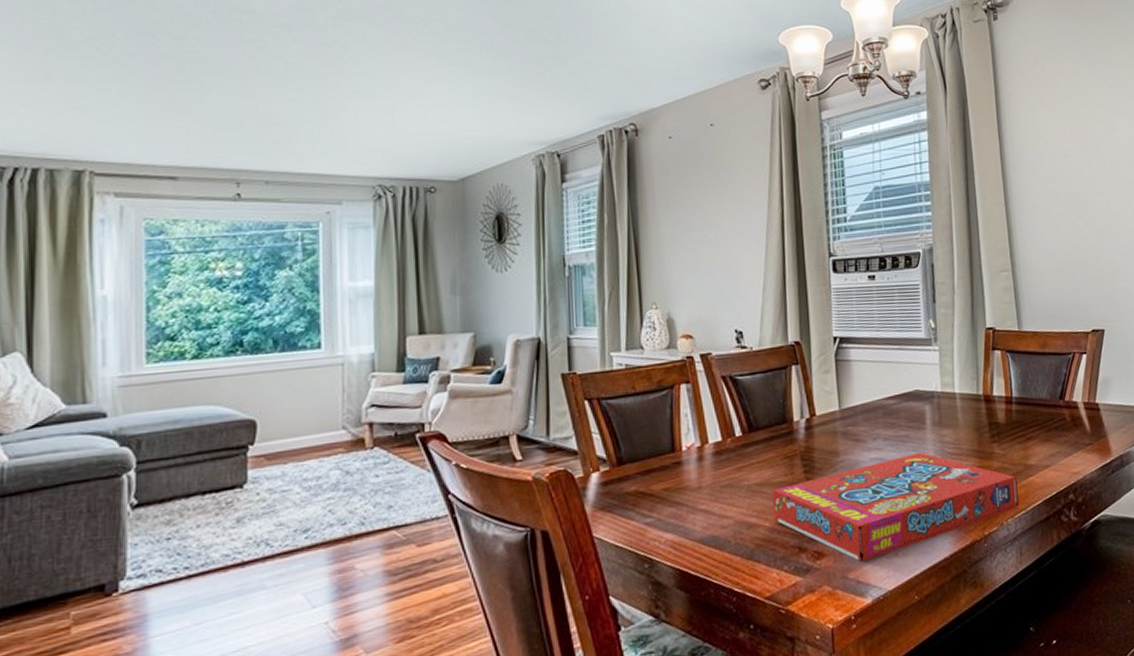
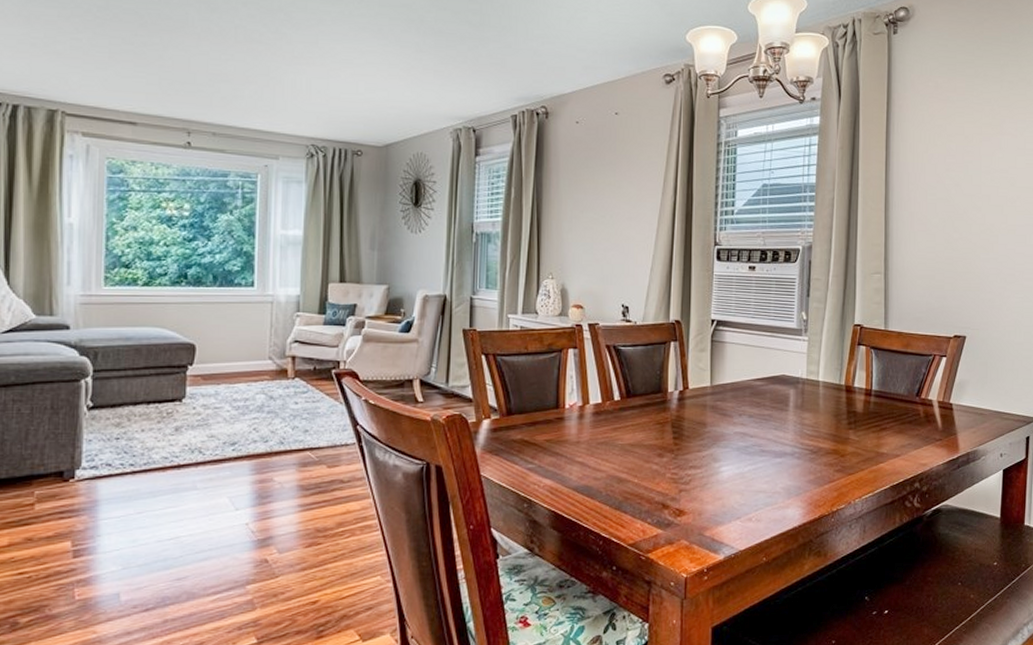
snack box: present [772,452,1019,562] -> none [642,432,868,522]

